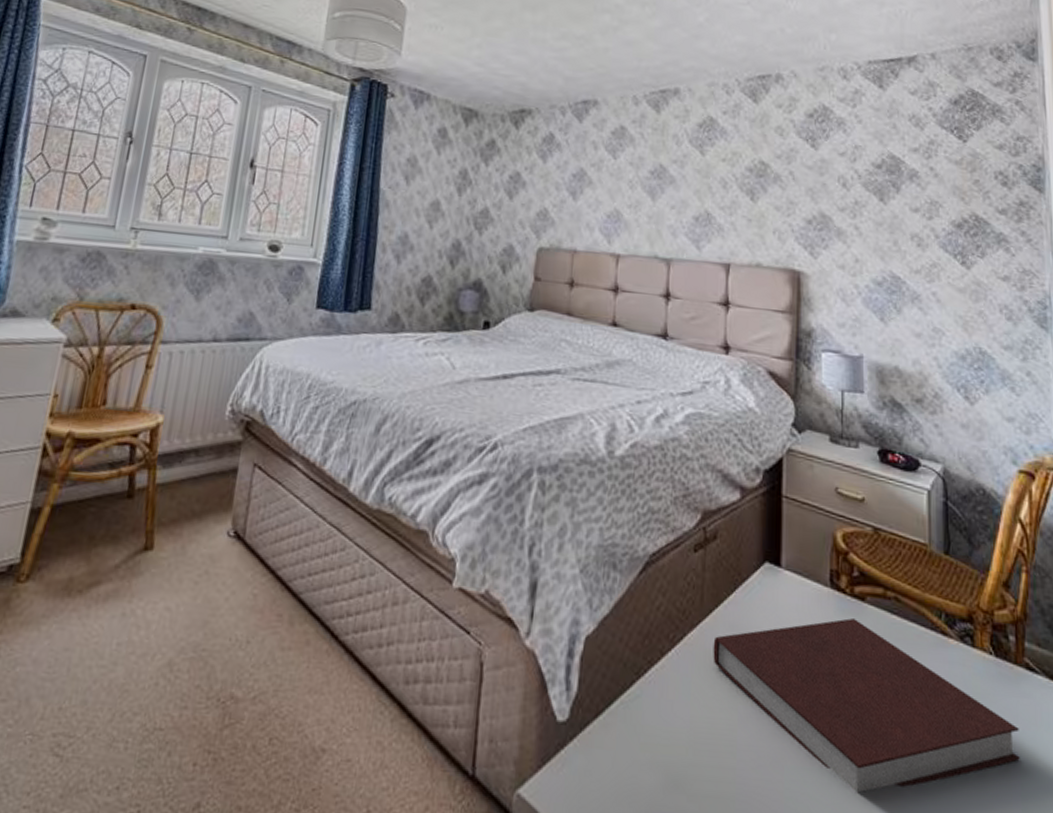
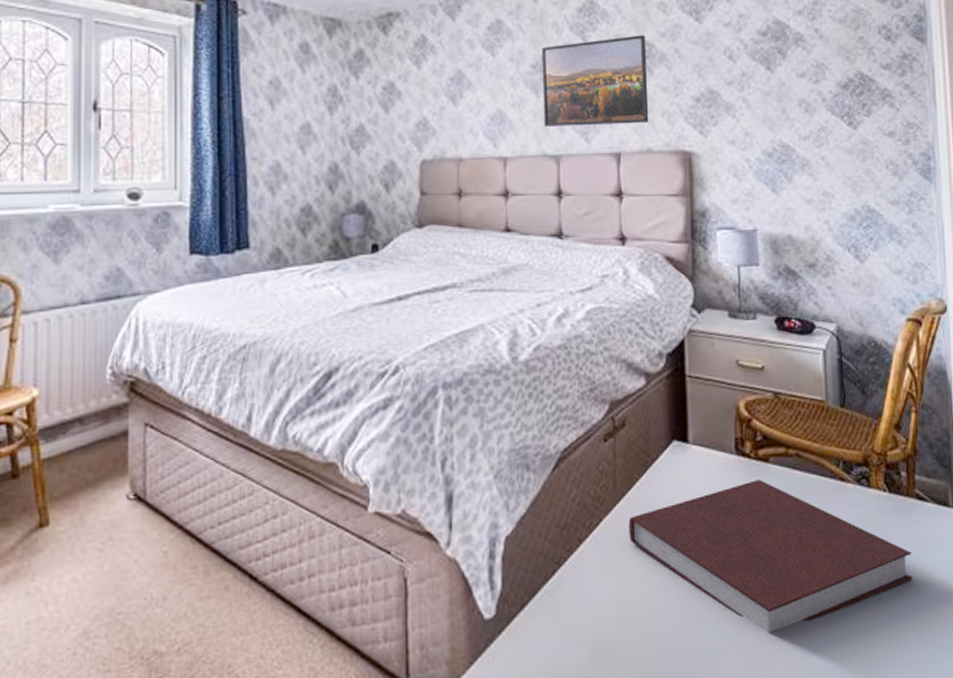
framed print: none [657,154,762,238] -> present [541,35,649,126]

